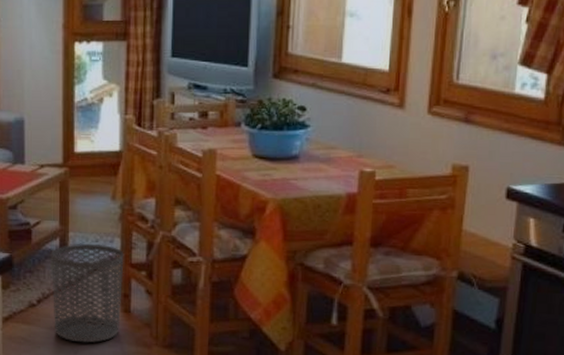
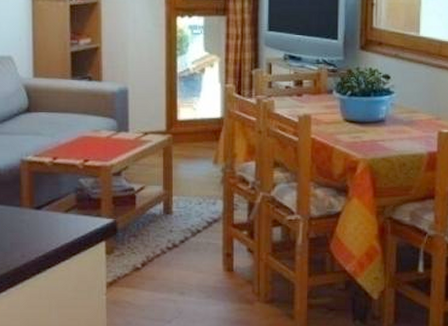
waste bin: present [50,243,124,343] -> none [155,206,227,303]

